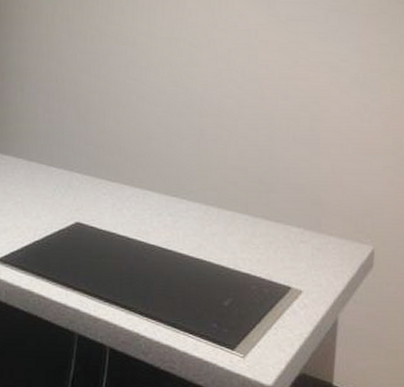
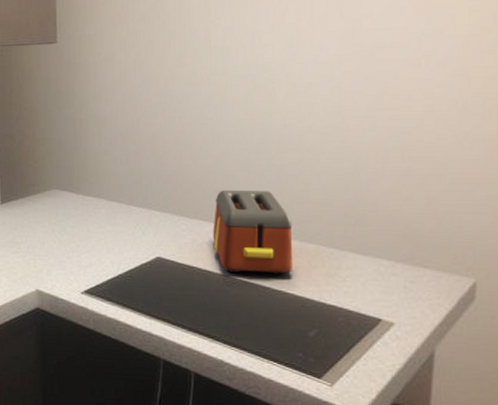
toaster: none [133,152,211,242] -> present [213,189,293,275]

